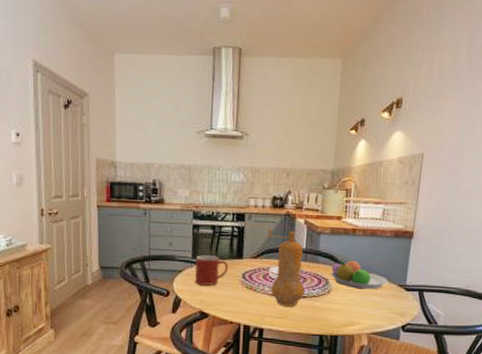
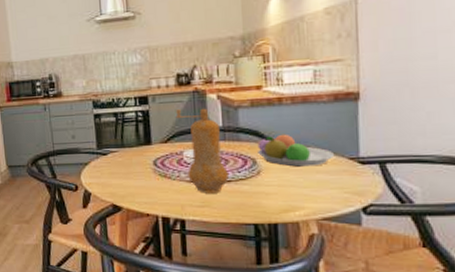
mug: present [195,255,228,286] -> none [101,144,137,177]

